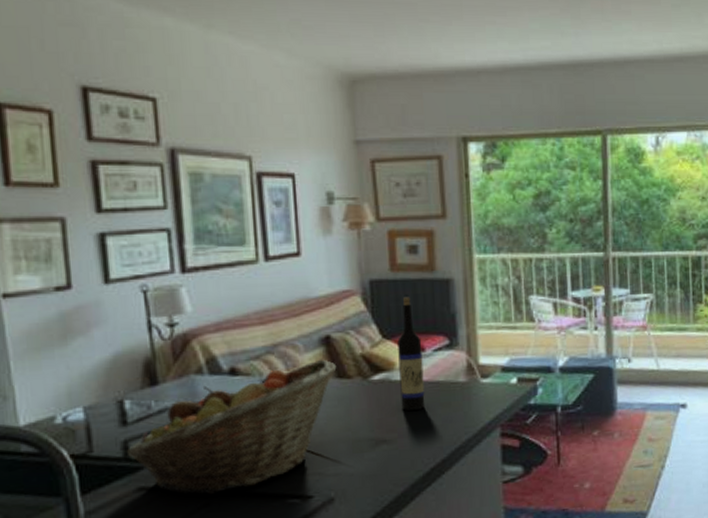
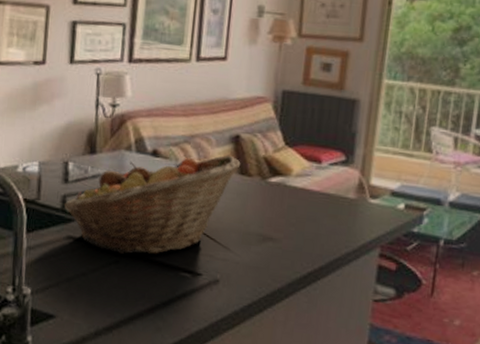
wine bottle: present [397,297,425,411] -> none [291,110,320,217]

